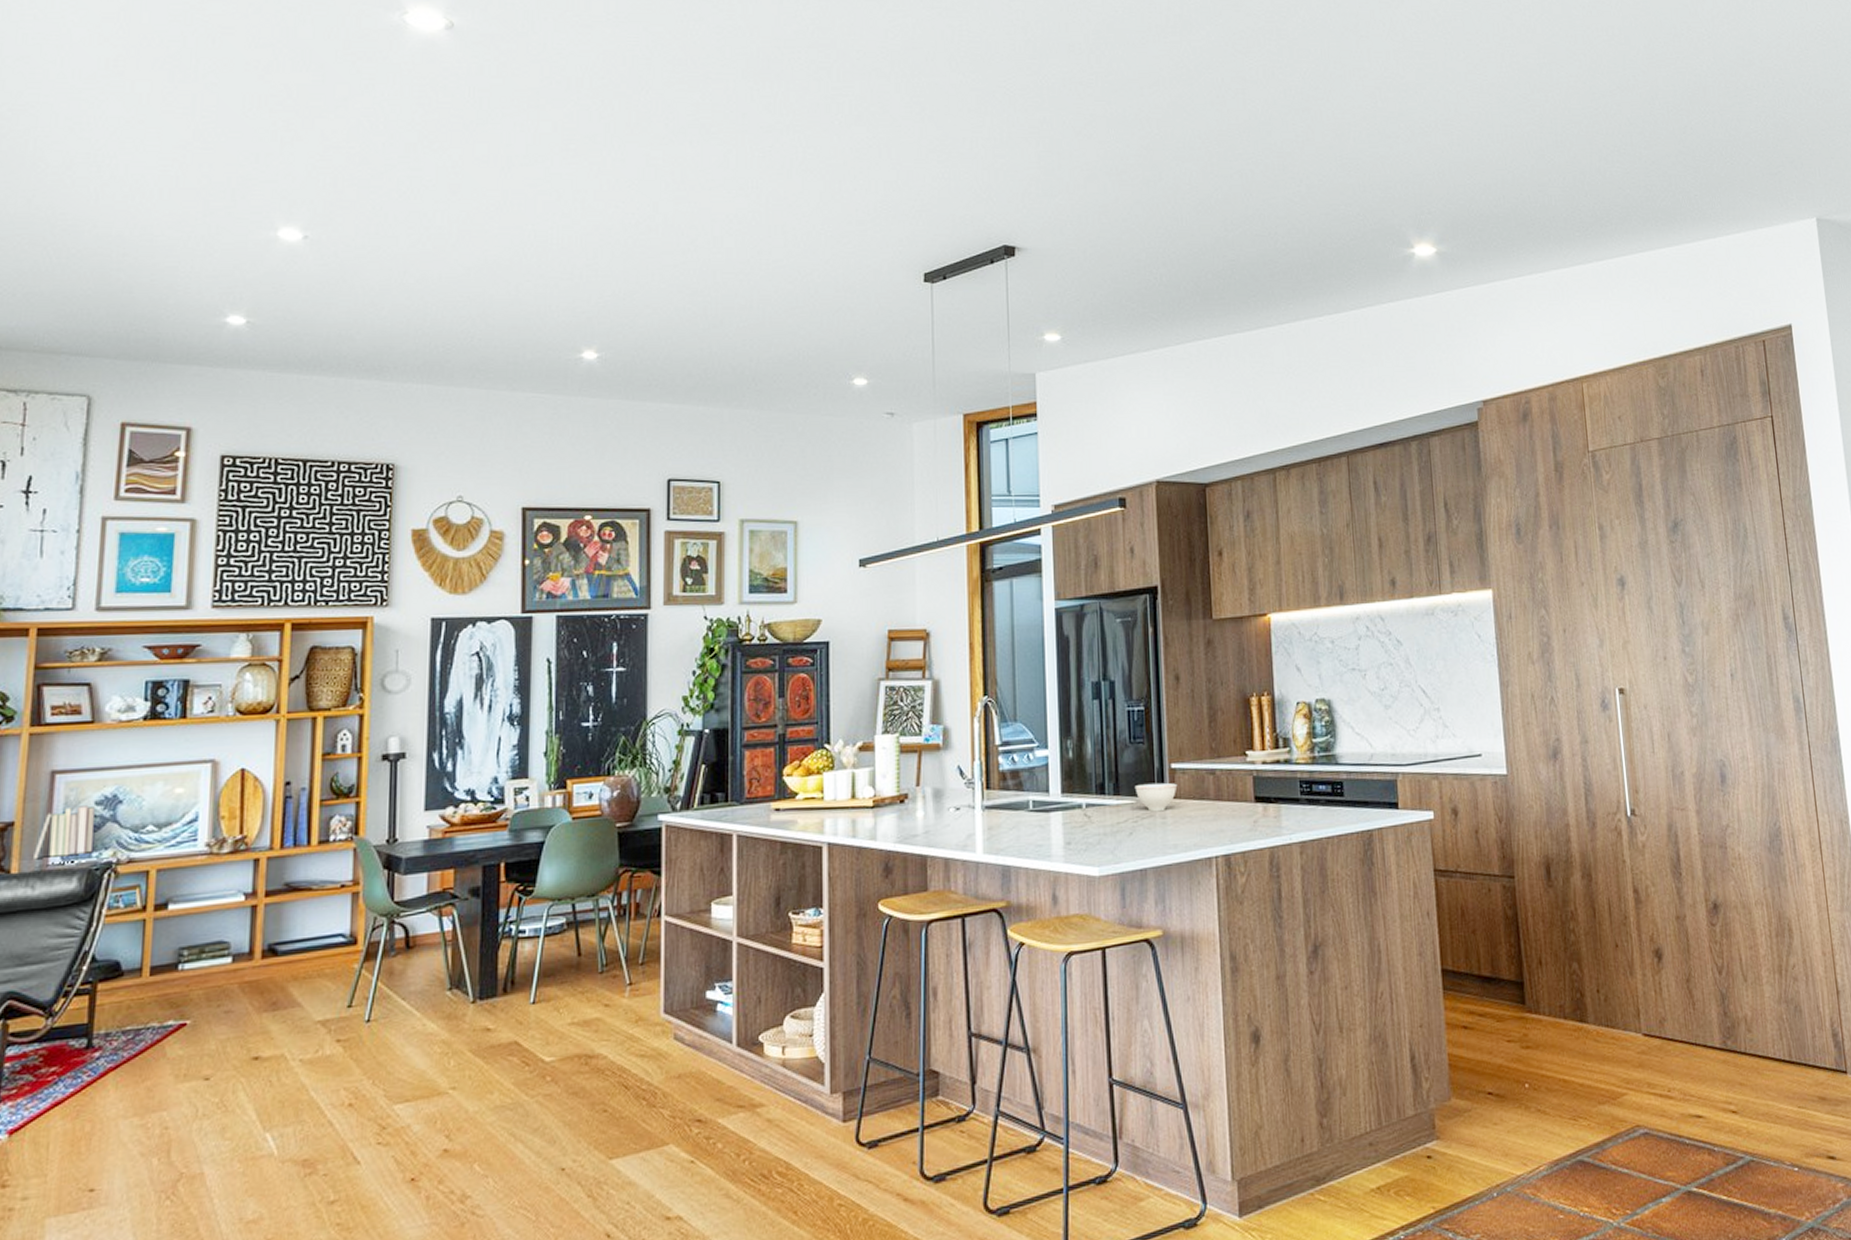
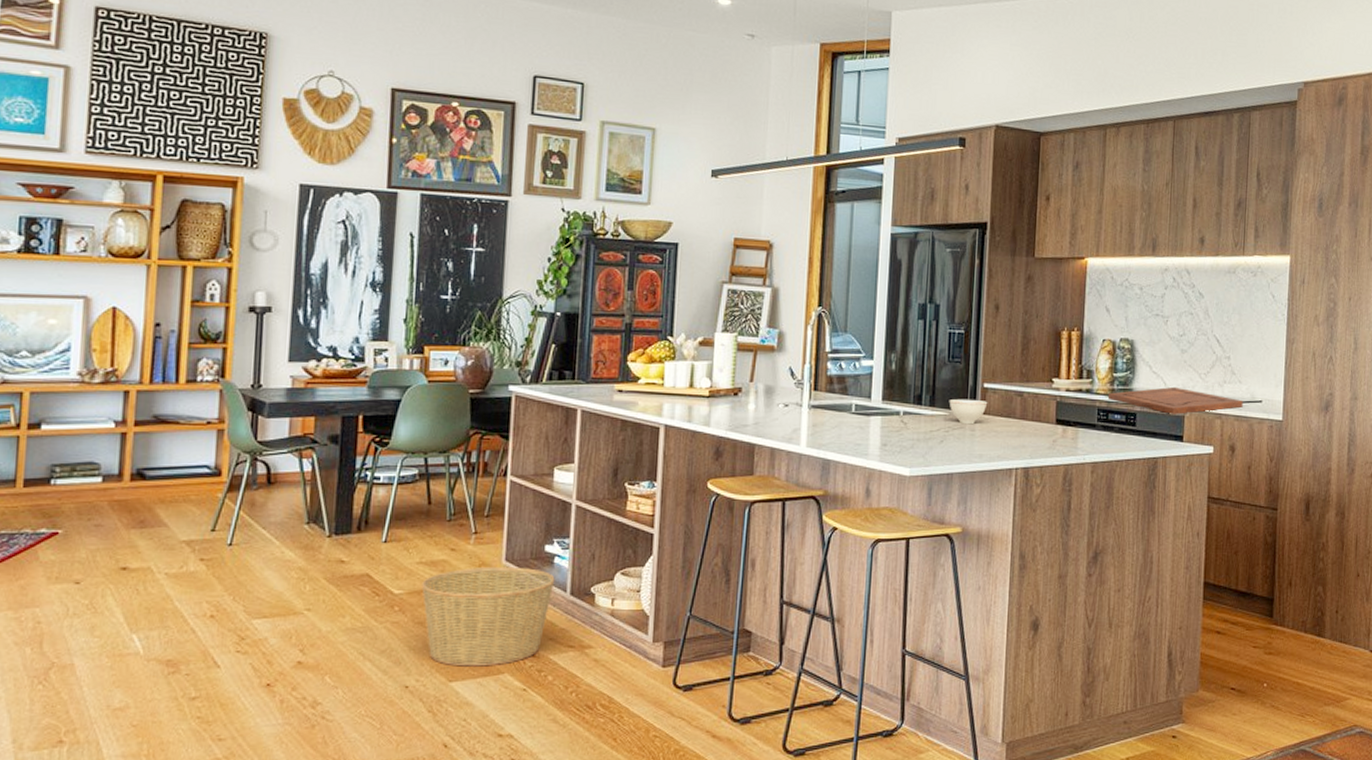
basket: none [575,1019,719,1141] -> present [422,566,555,667]
cutting board: none [1310,747,1461,779] -> present [1108,386,1243,415]

